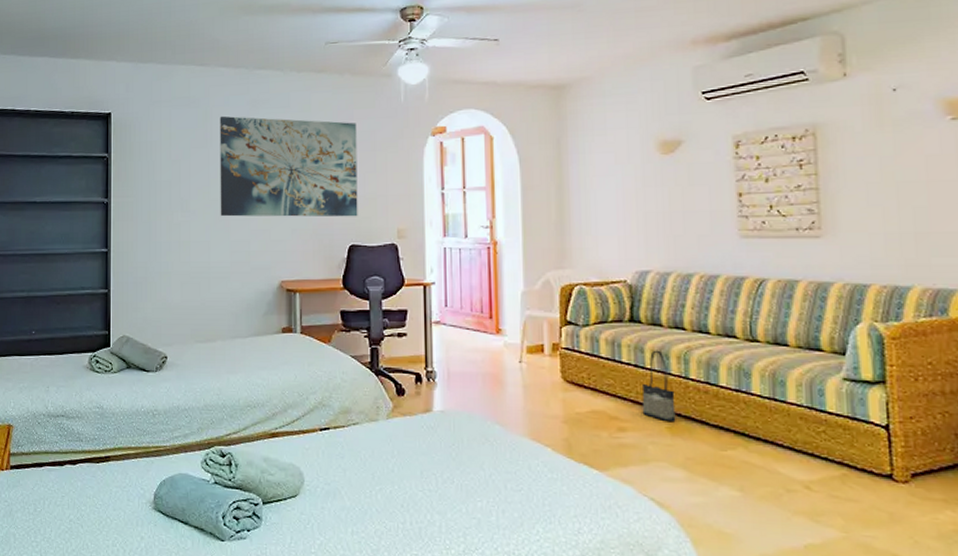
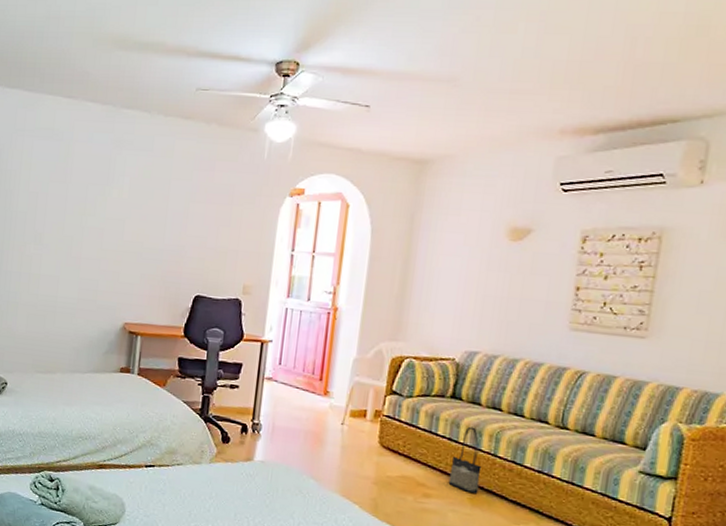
wall art: present [220,116,358,217] -> none [72,152,217,269]

